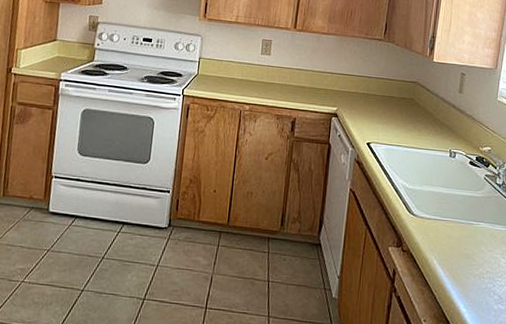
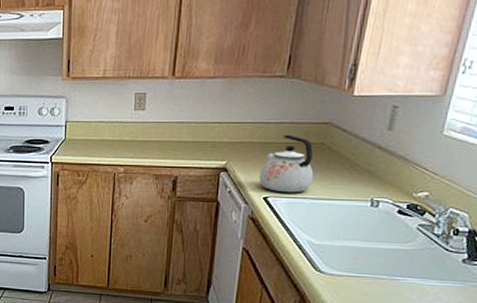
kettle: none [364,88,406,141] -> present [259,134,314,193]

